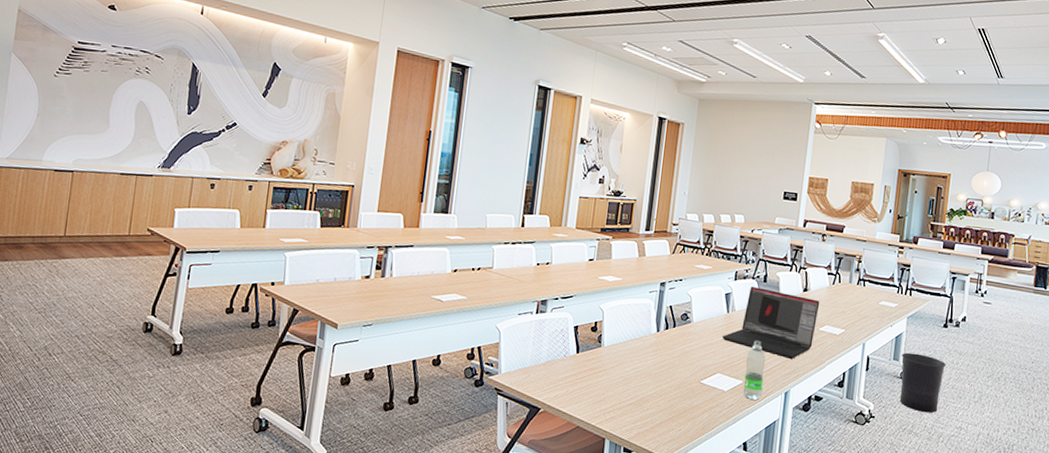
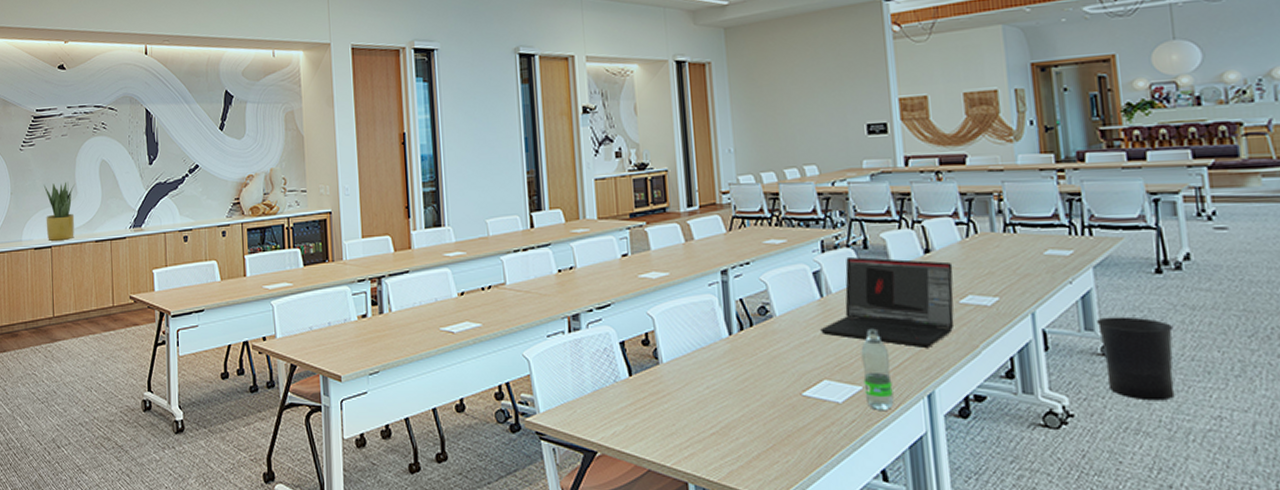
planter: none [70,113,107,168] -> present [43,181,75,241]

